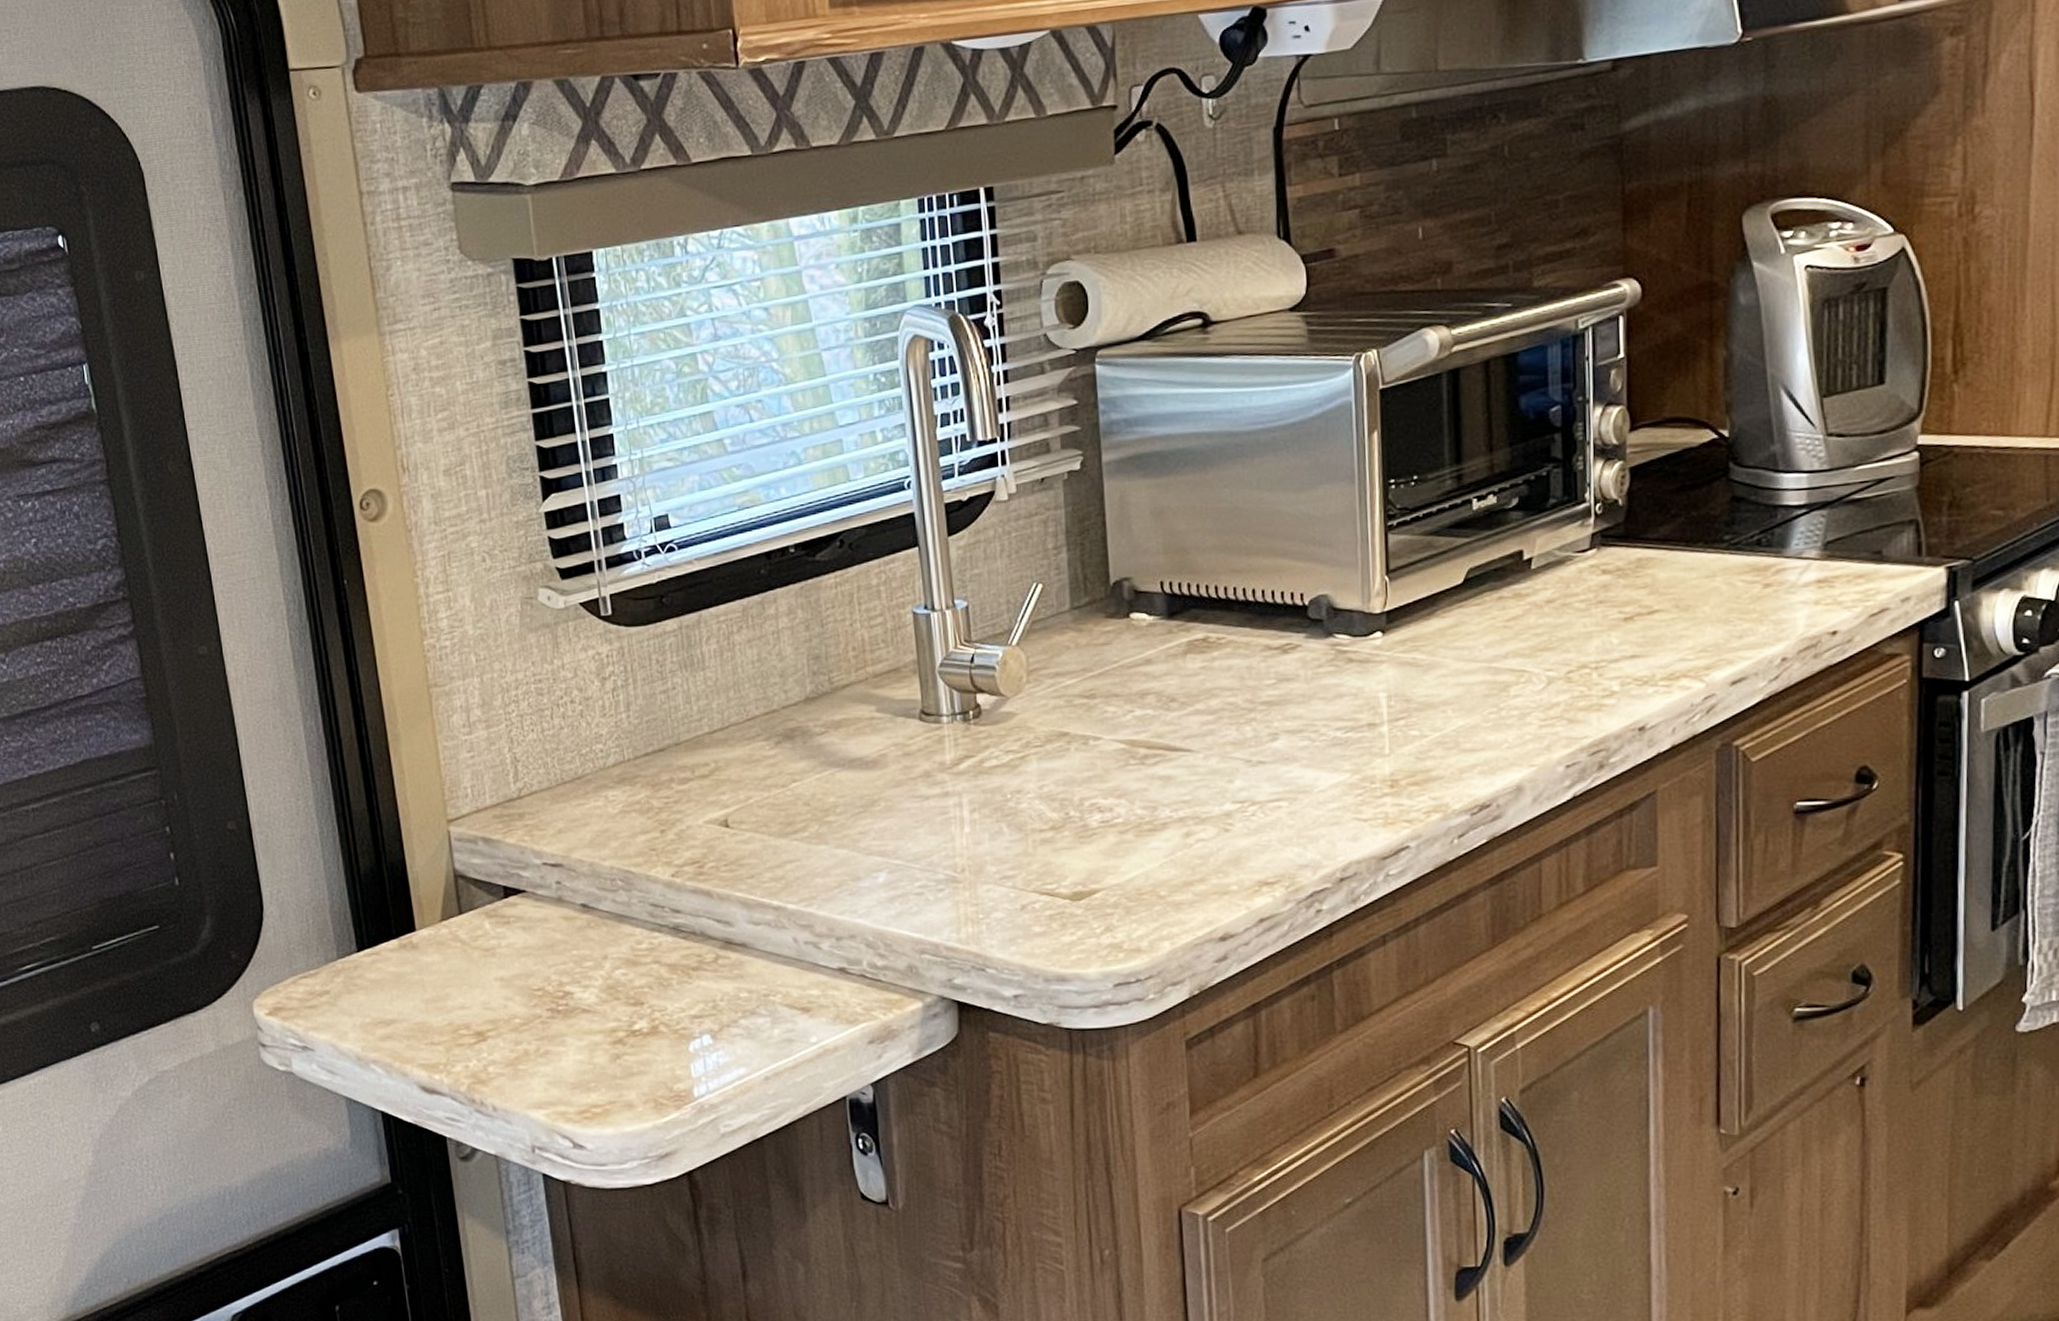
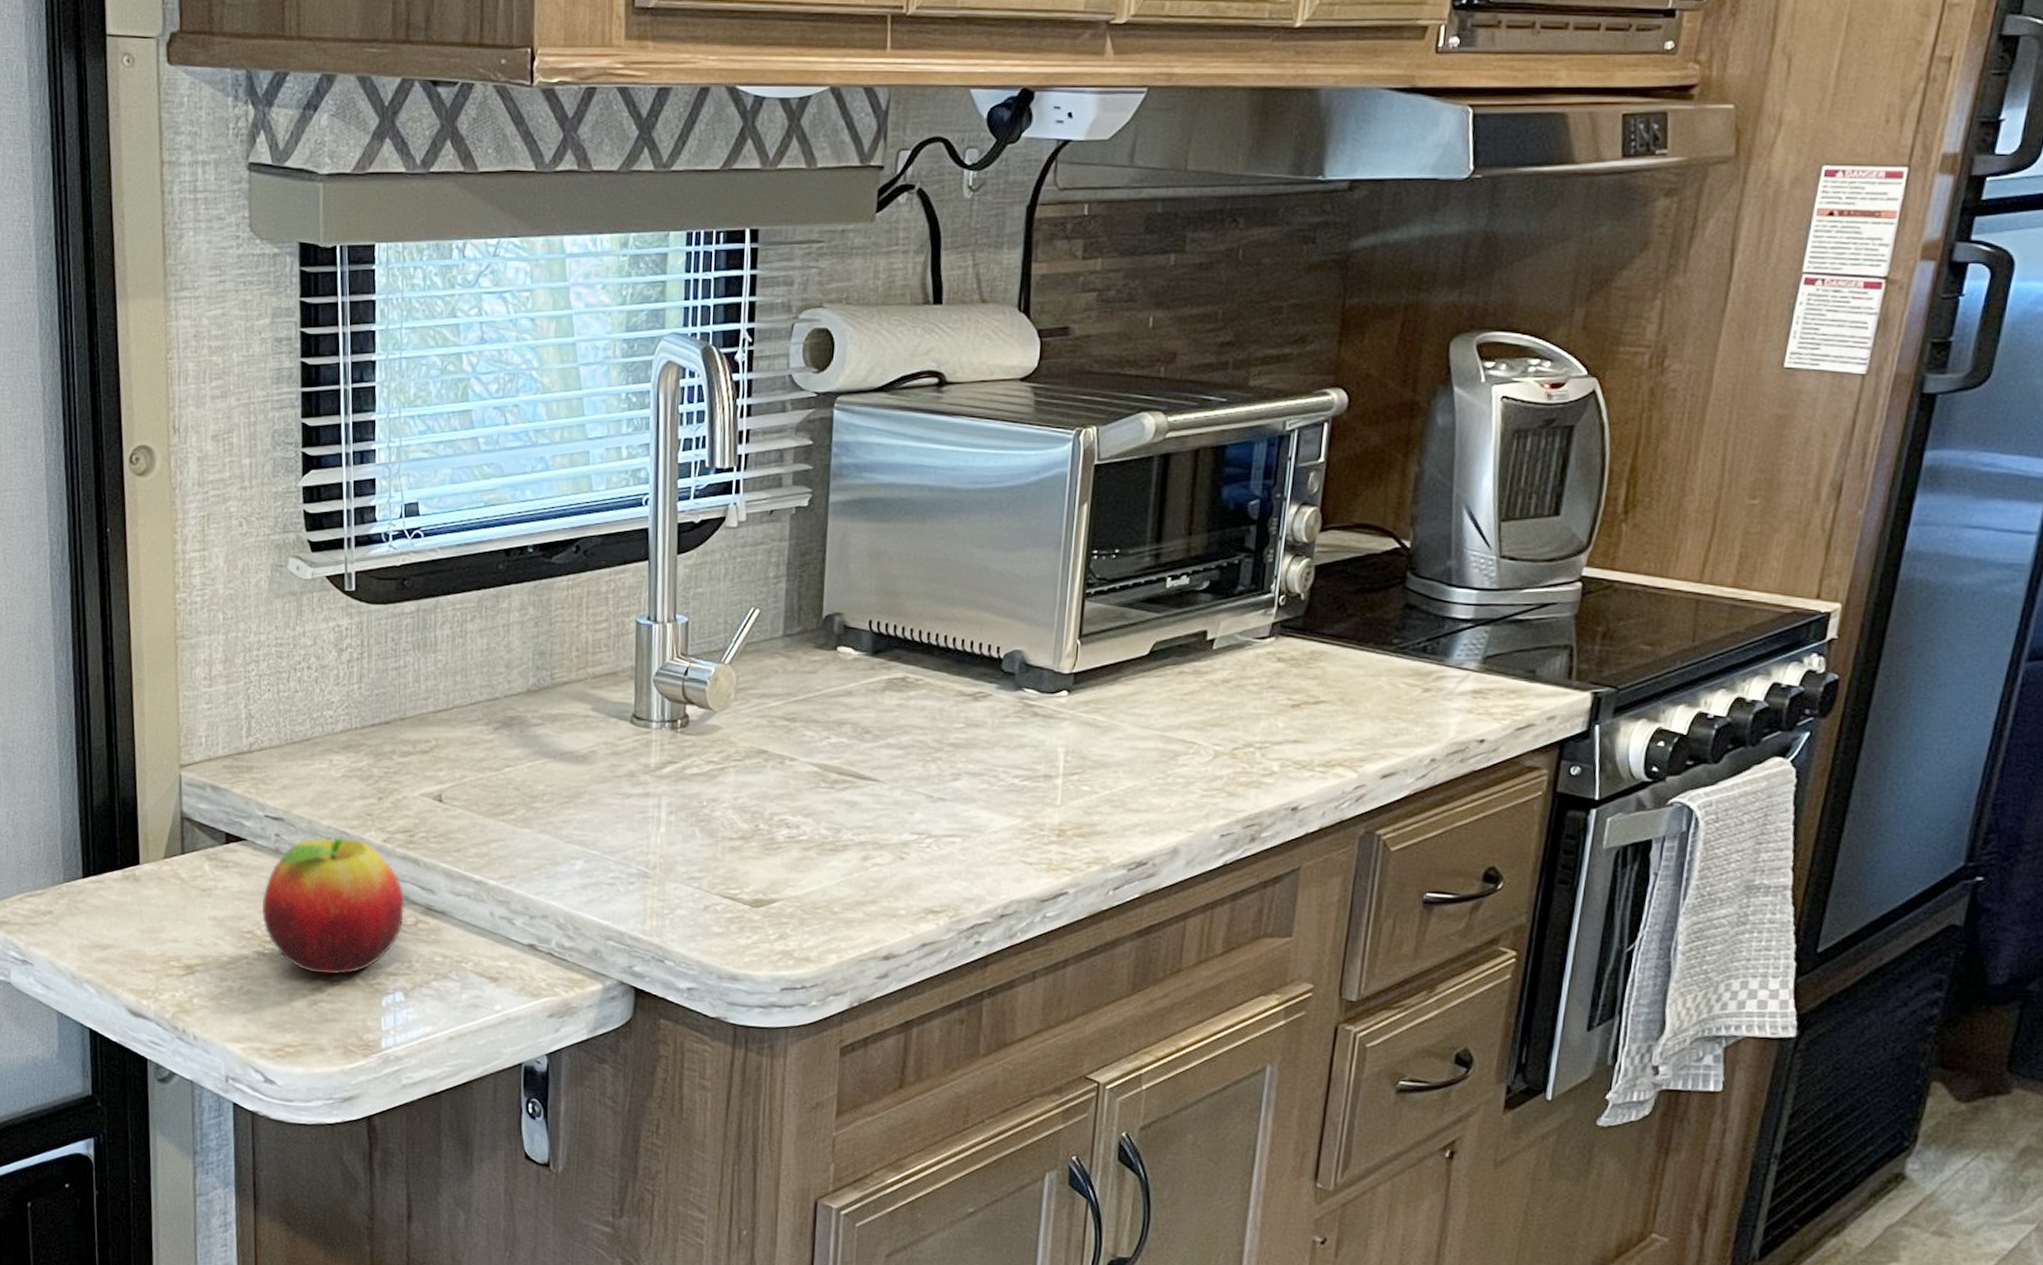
fruit: none [550,877,703,1025] -> present [262,837,405,975]

